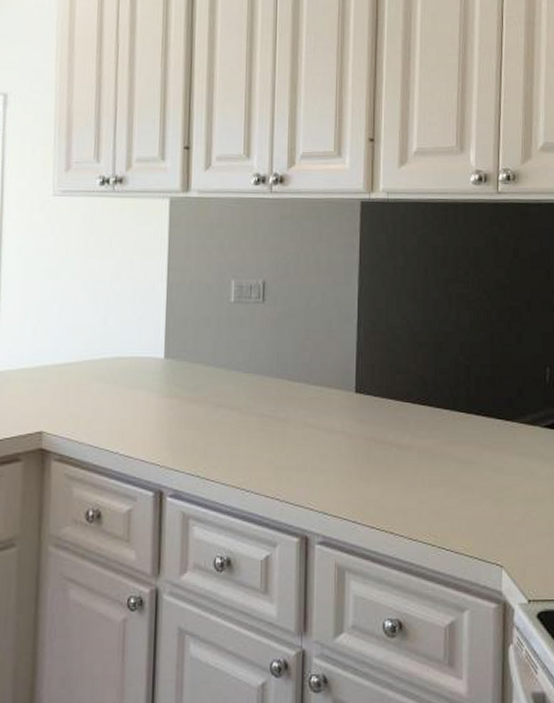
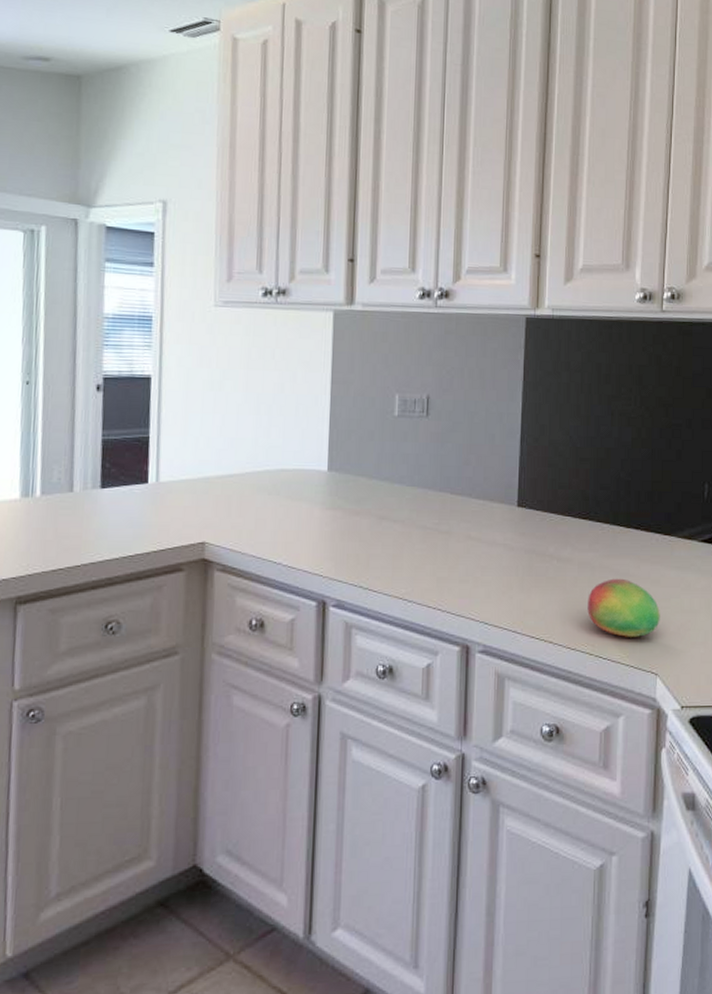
fruit: none [429,466,504,527] -> present [587,578,660,637]

